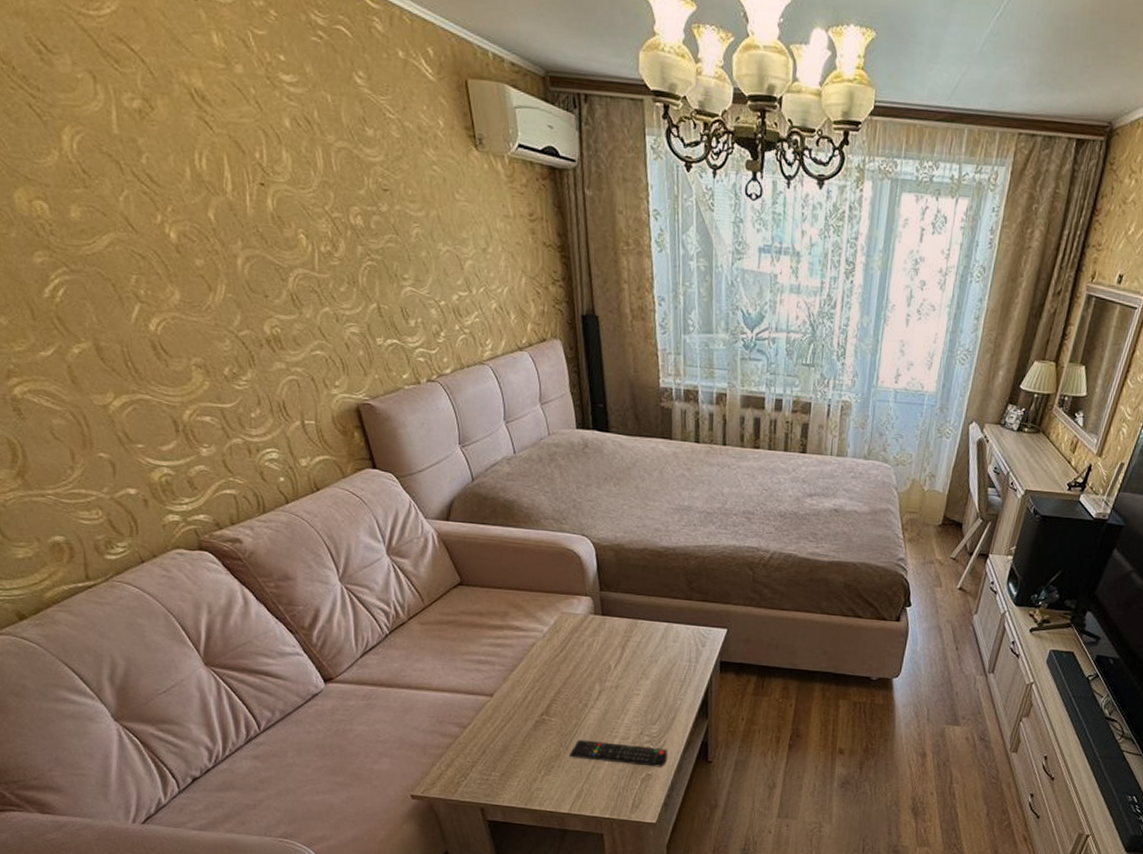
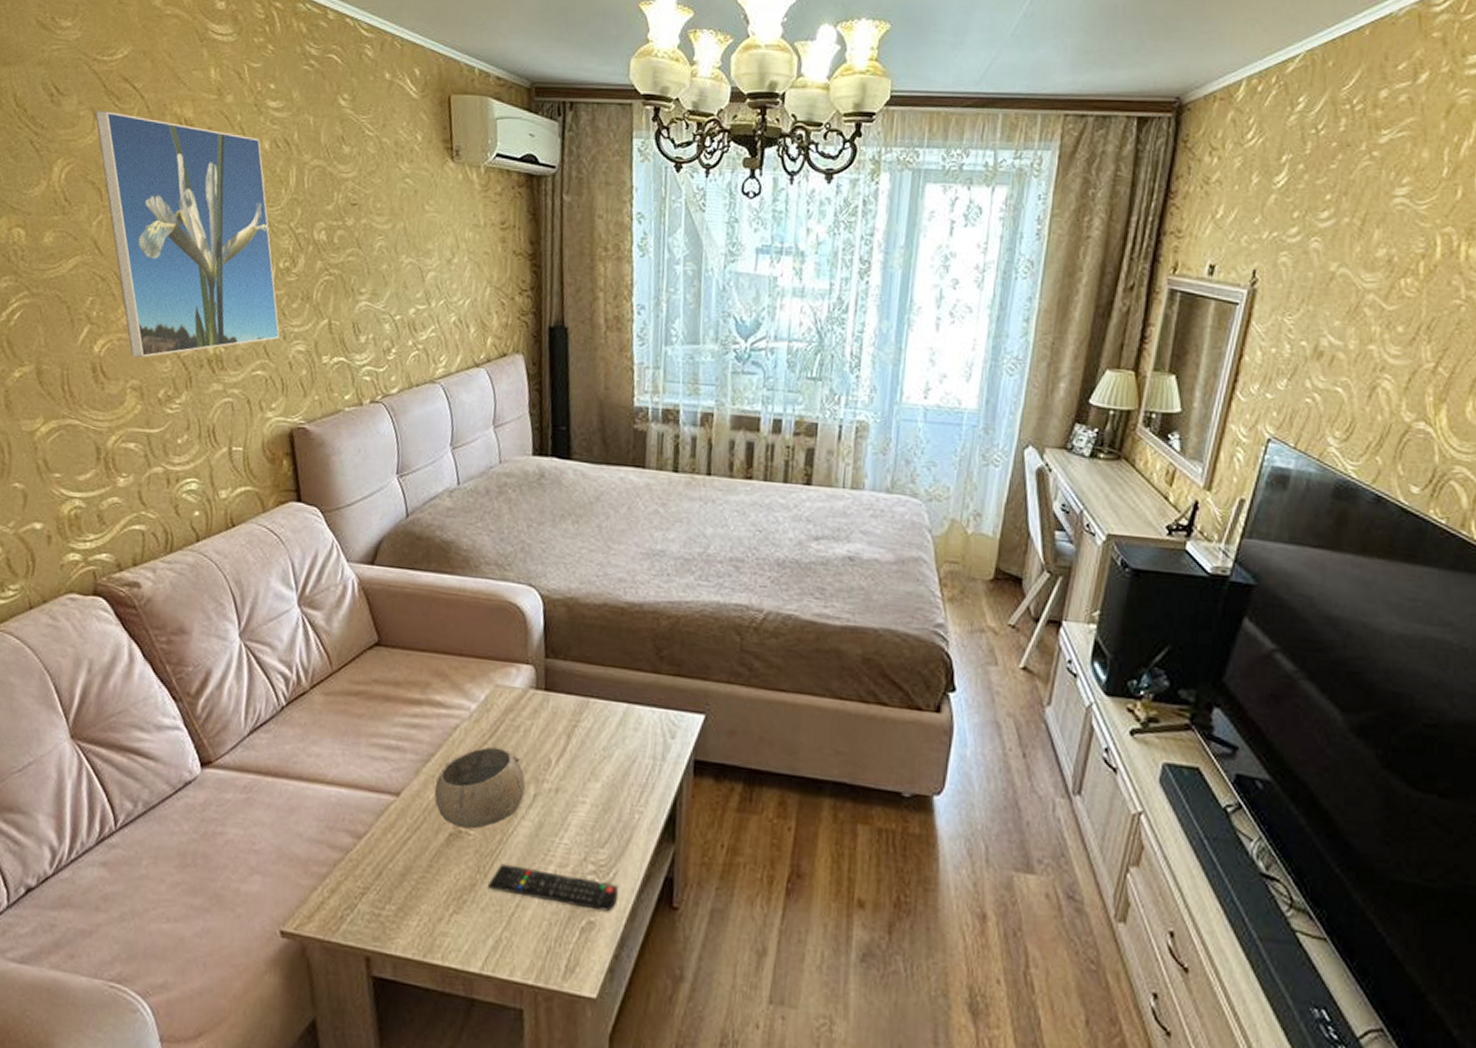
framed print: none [94,74,333,336] -> present [94,111,280,357]
bowl: none [520,658,592,717] -> present [434,746,526,829]

